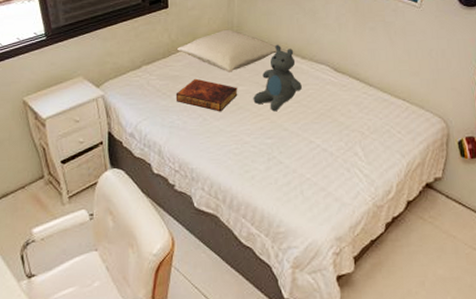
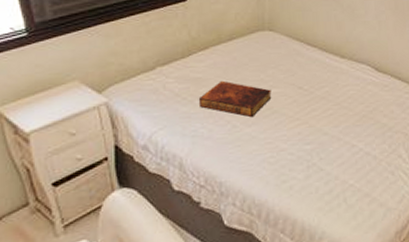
pillow: present [176,29,278,72] -> none [198,25,315,73]
teddy bear: present [253,44,302,112] -> none [289,42,342,115]

